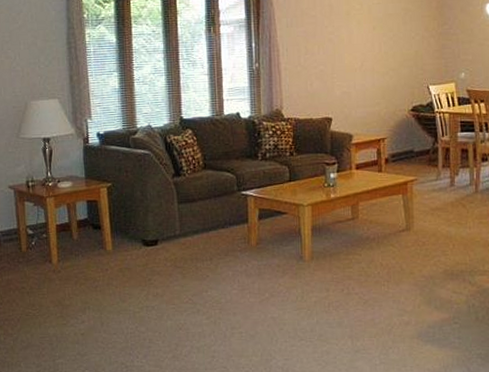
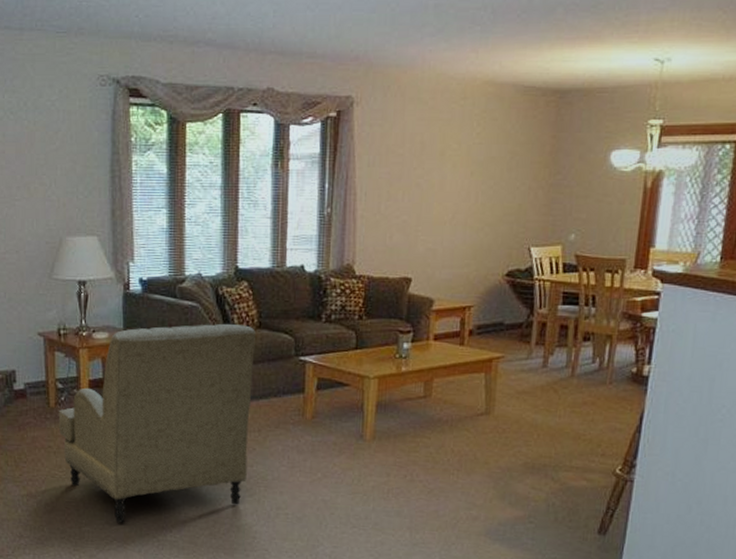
armchair: none [30,166,203,353] -> present [58,323,255,523]

